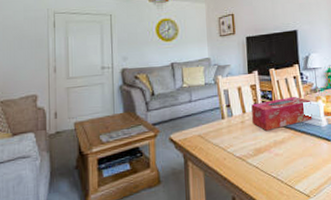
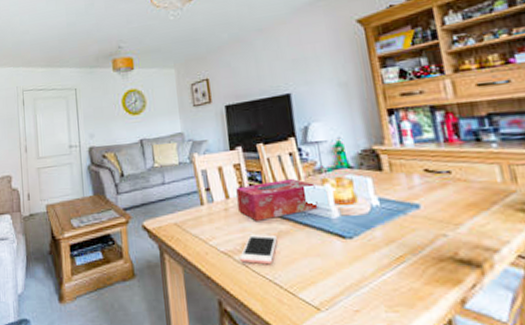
cell phone: none [251,141,281,165] -> present [239,234,277,265]

